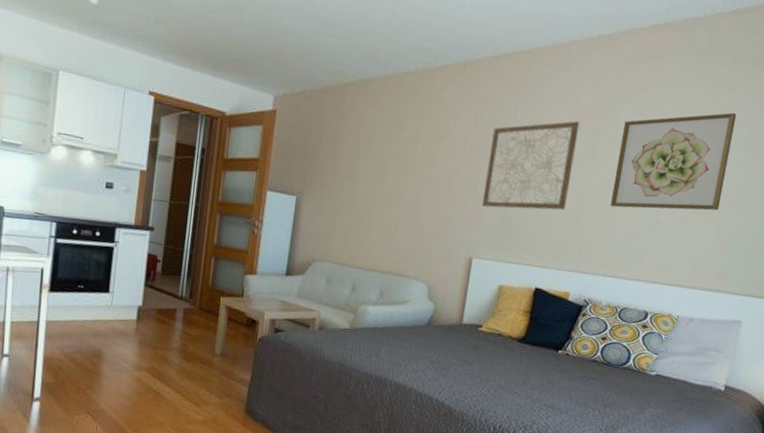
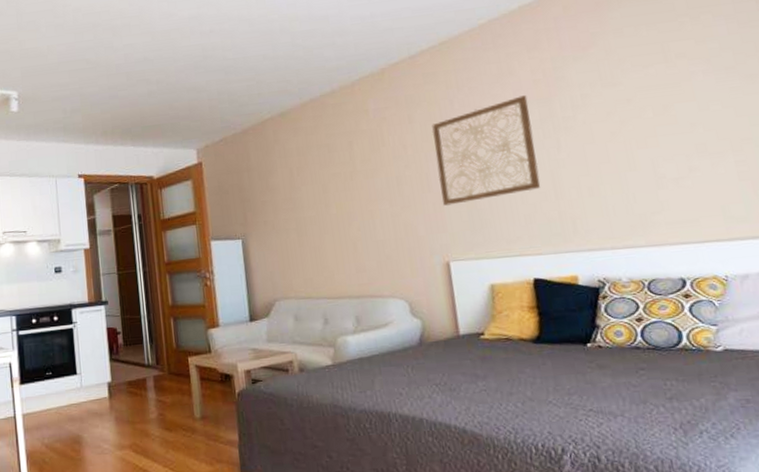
wall art: present [610,113,737,211] -> none [579,41,731,173]

